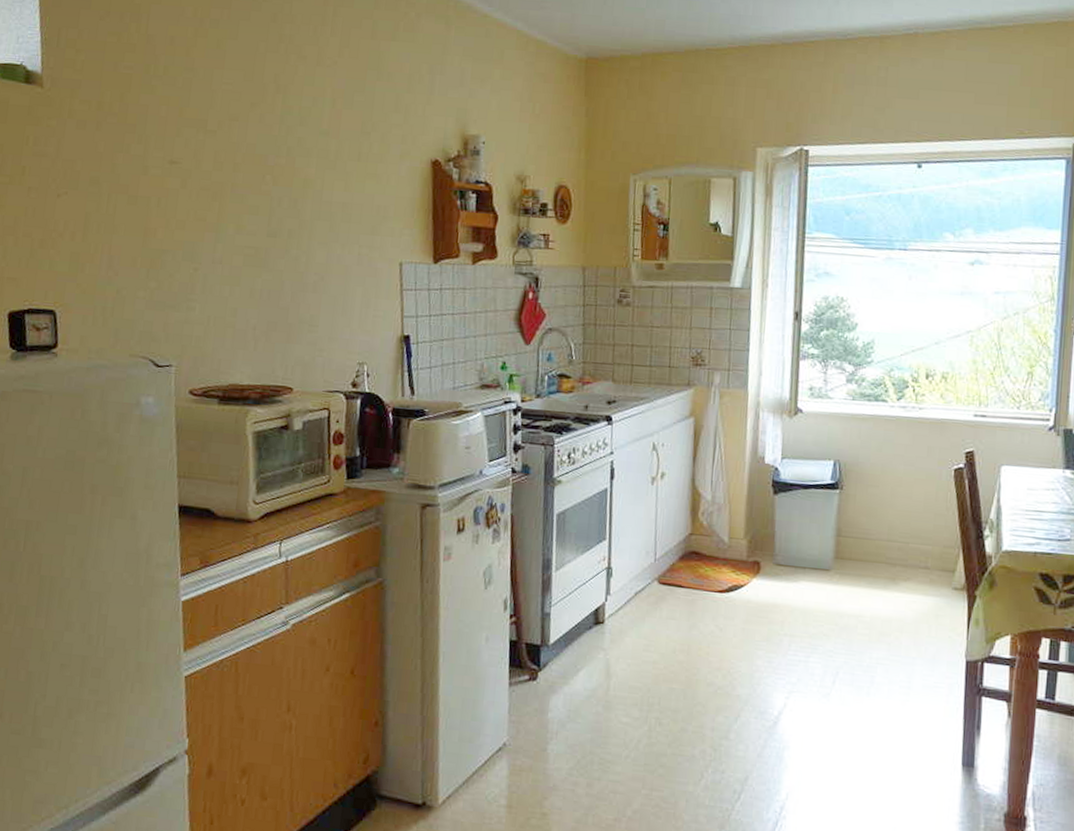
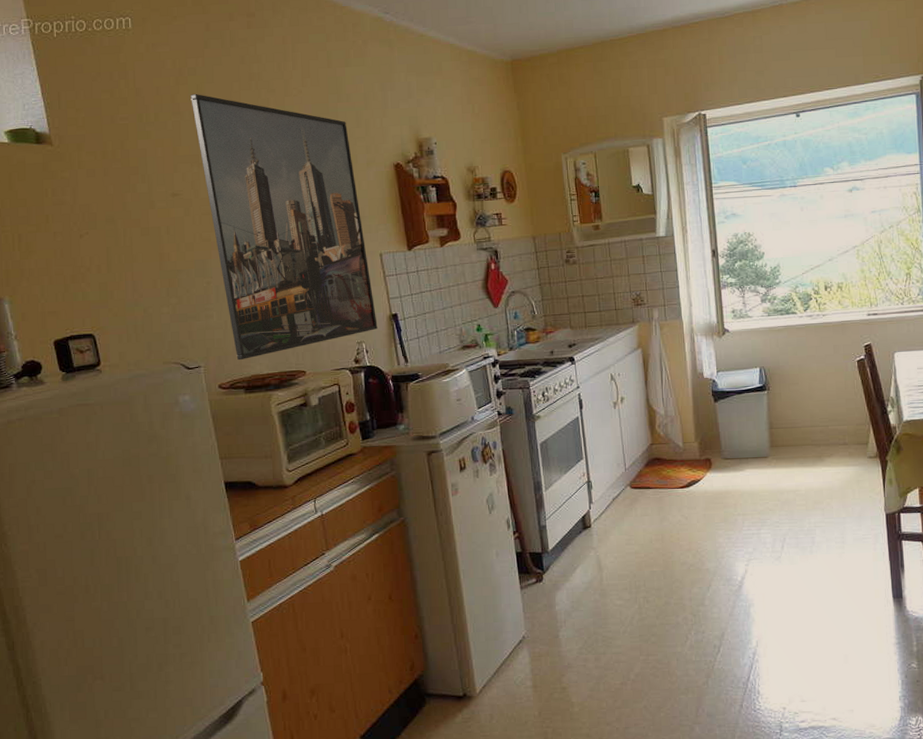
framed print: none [208,49,386,365] -> present [190,93,378,361]

